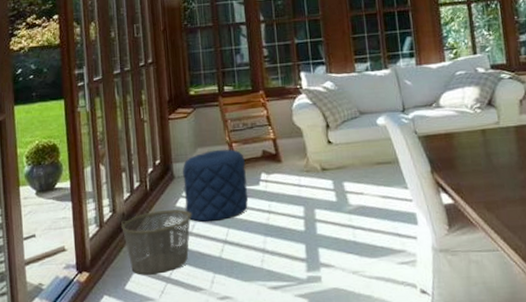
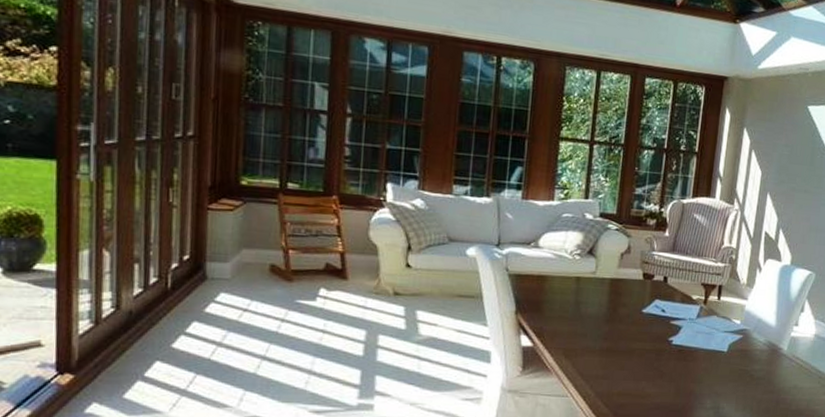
basket: present [121,209,192,275] -> none [126,312,226,385]
pouf: present [182,149,249,223] -> none [216,254,302,335]

